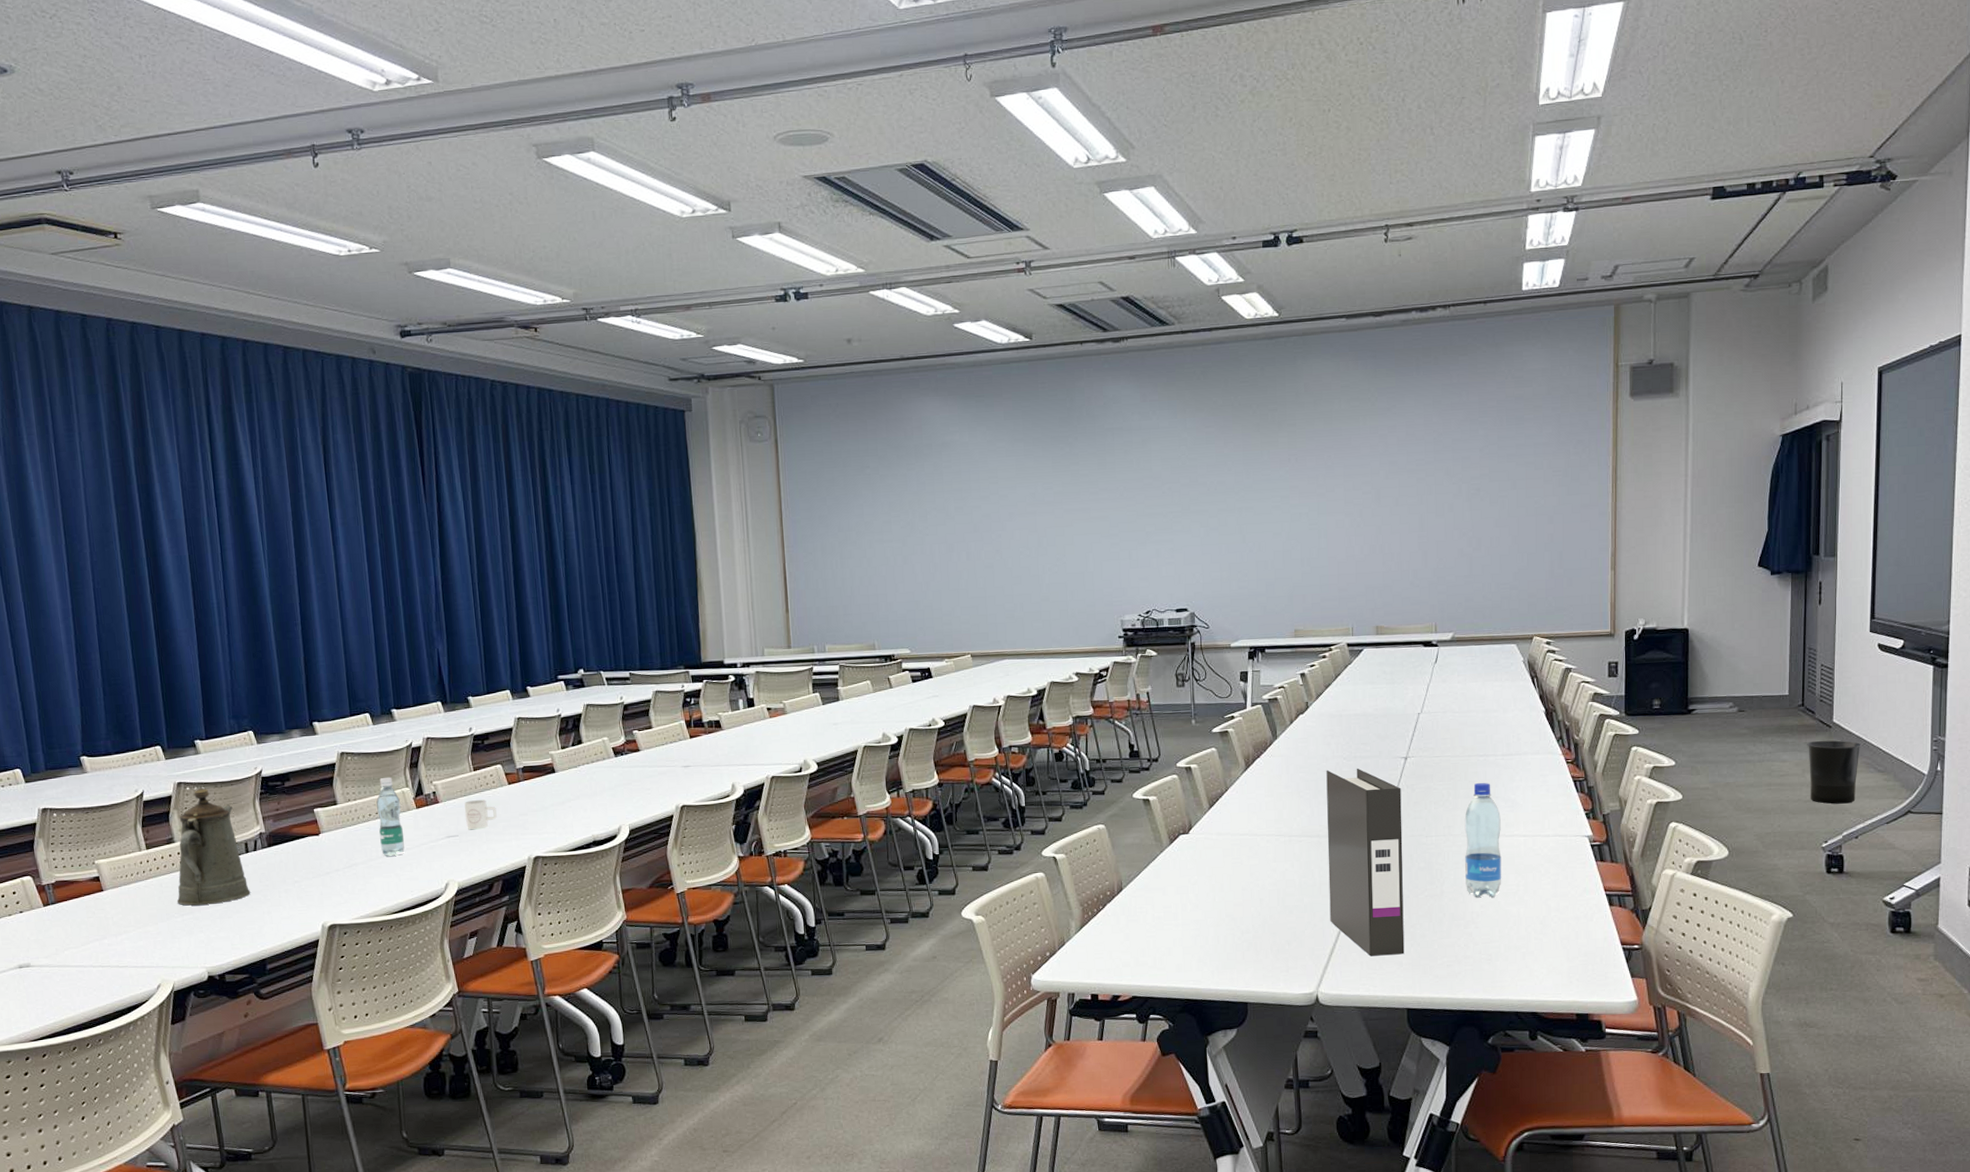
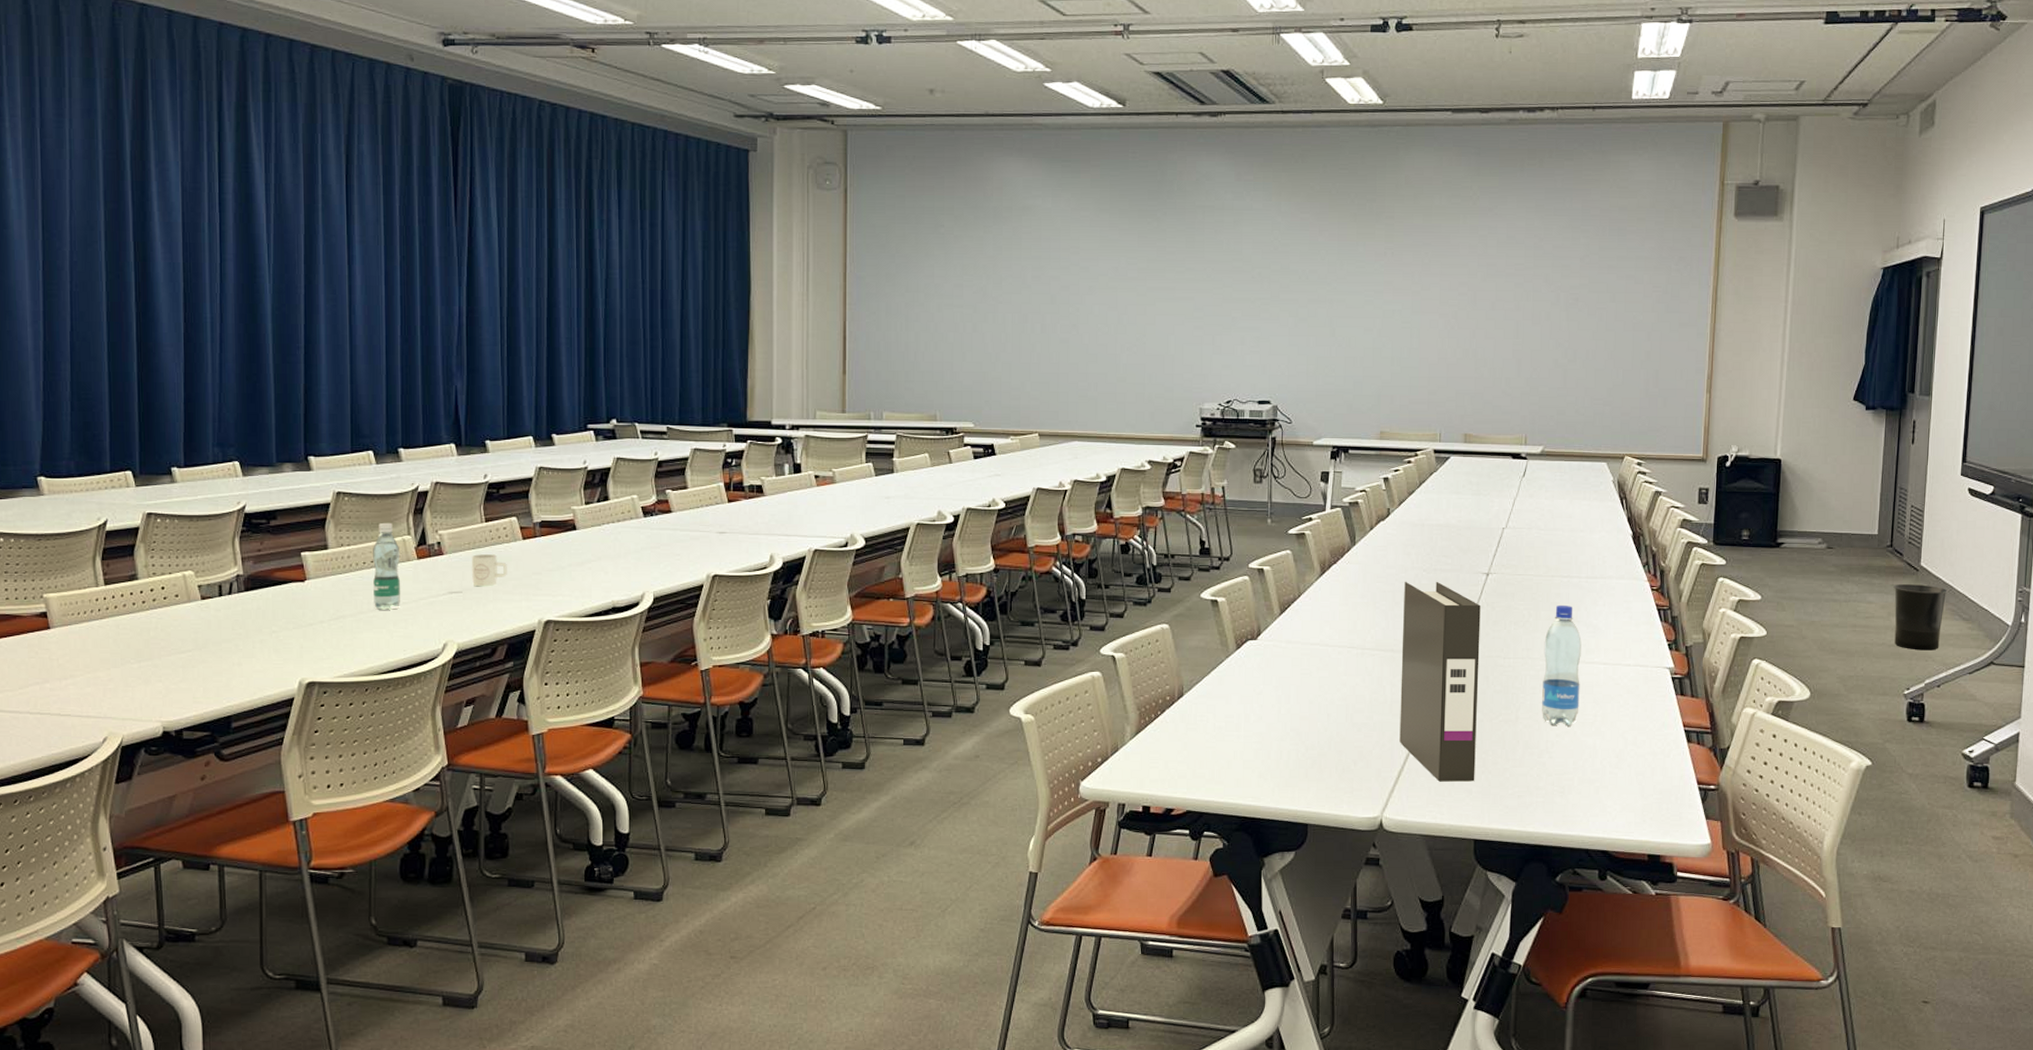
coffee pot: present [176,788,251,906] -> none [134,521,221,651]

